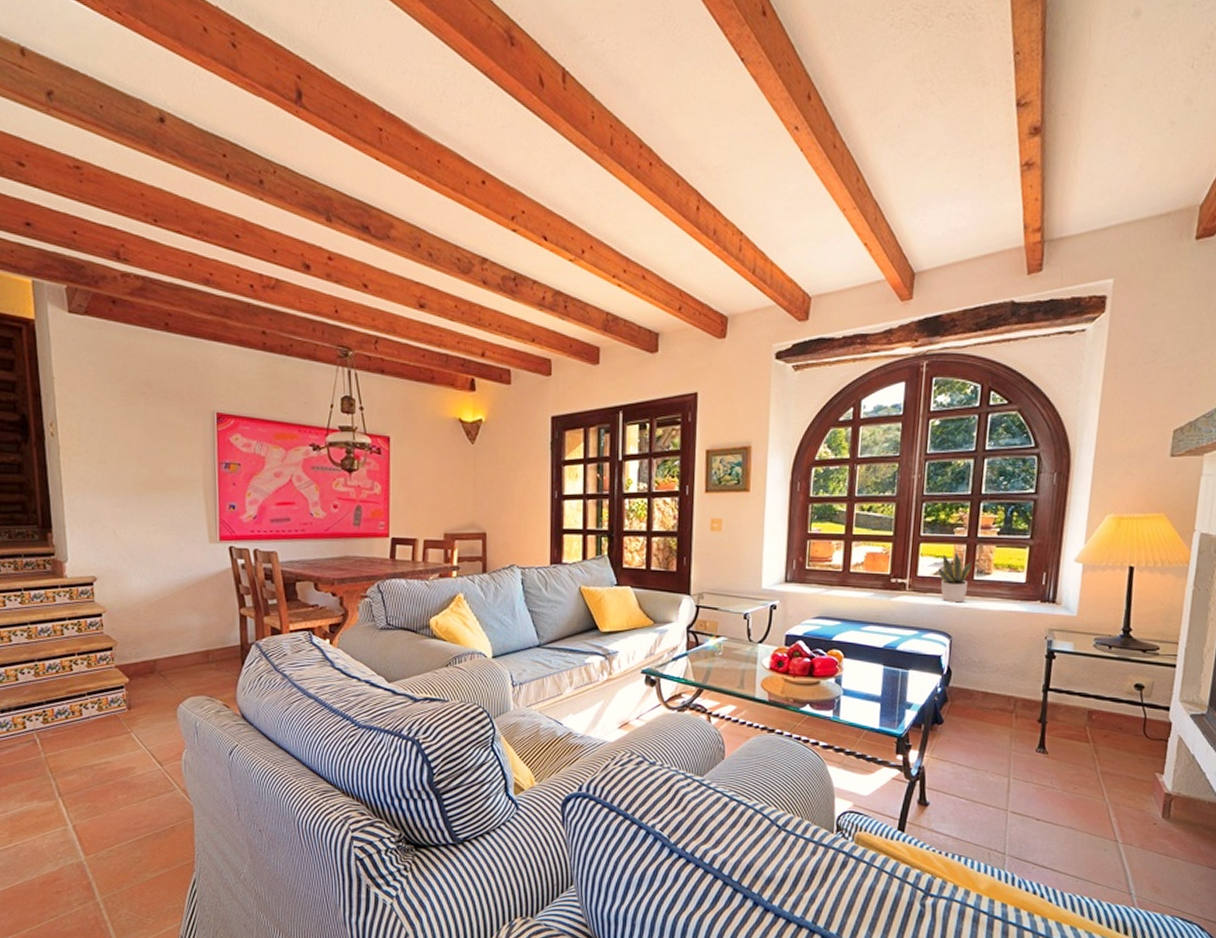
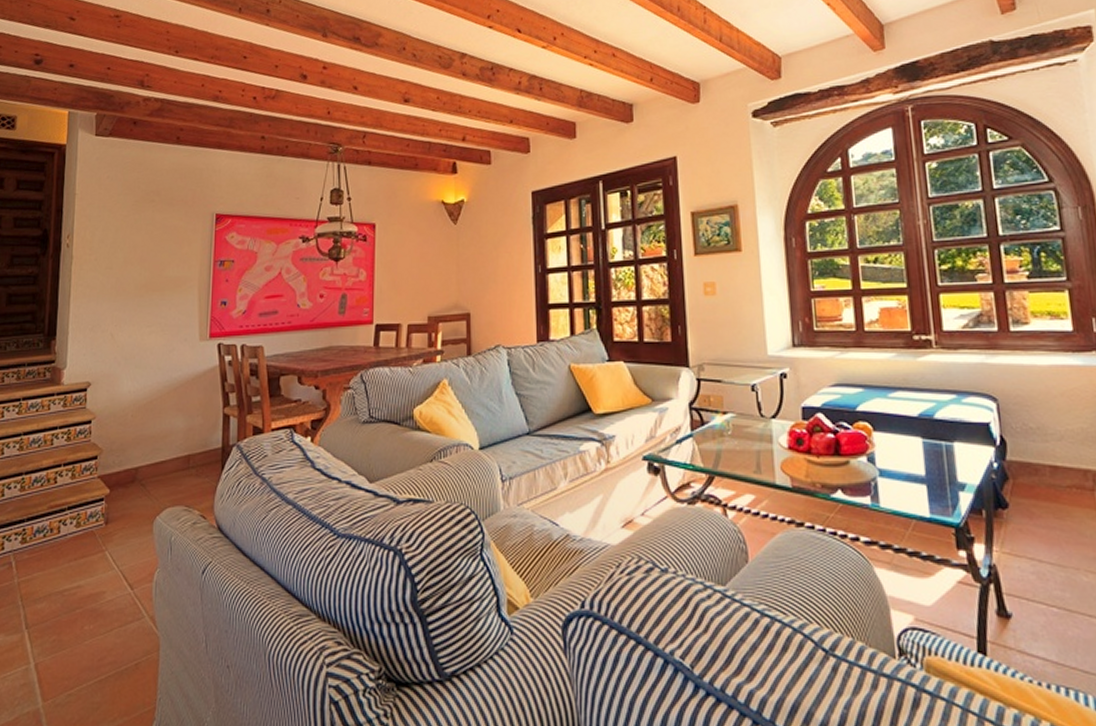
potted plant: present [938,550,973,603] -> none [966,299,1006,359]

